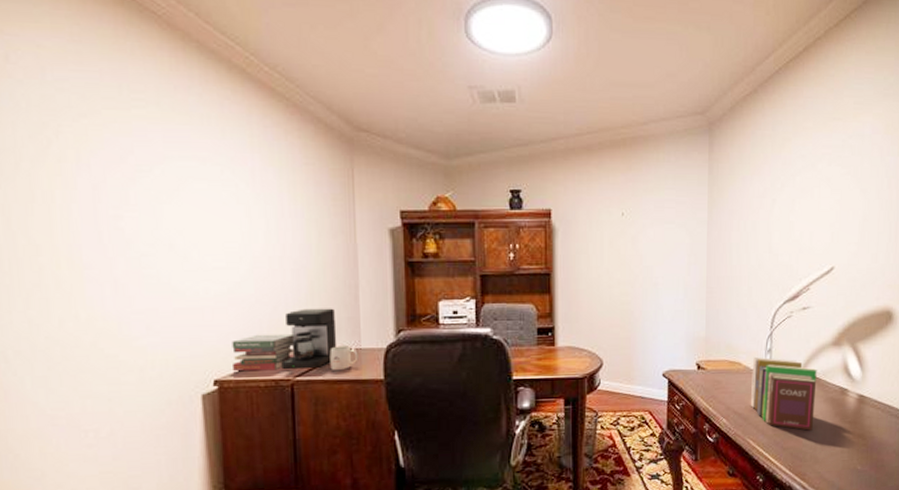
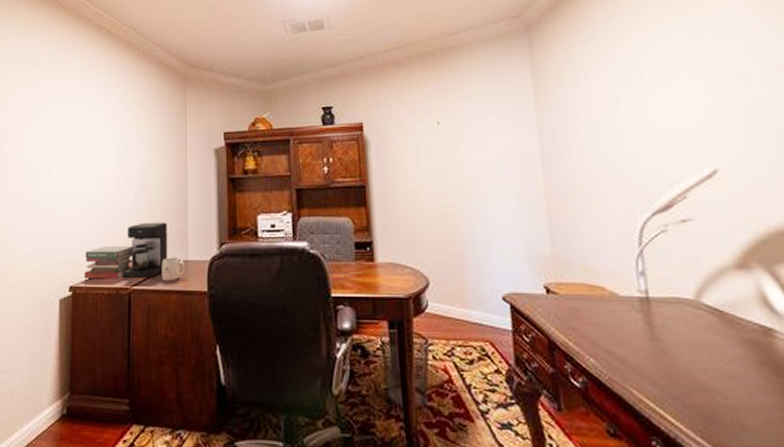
books: present [750,357,817,431] -> none [621,281,728,383]

